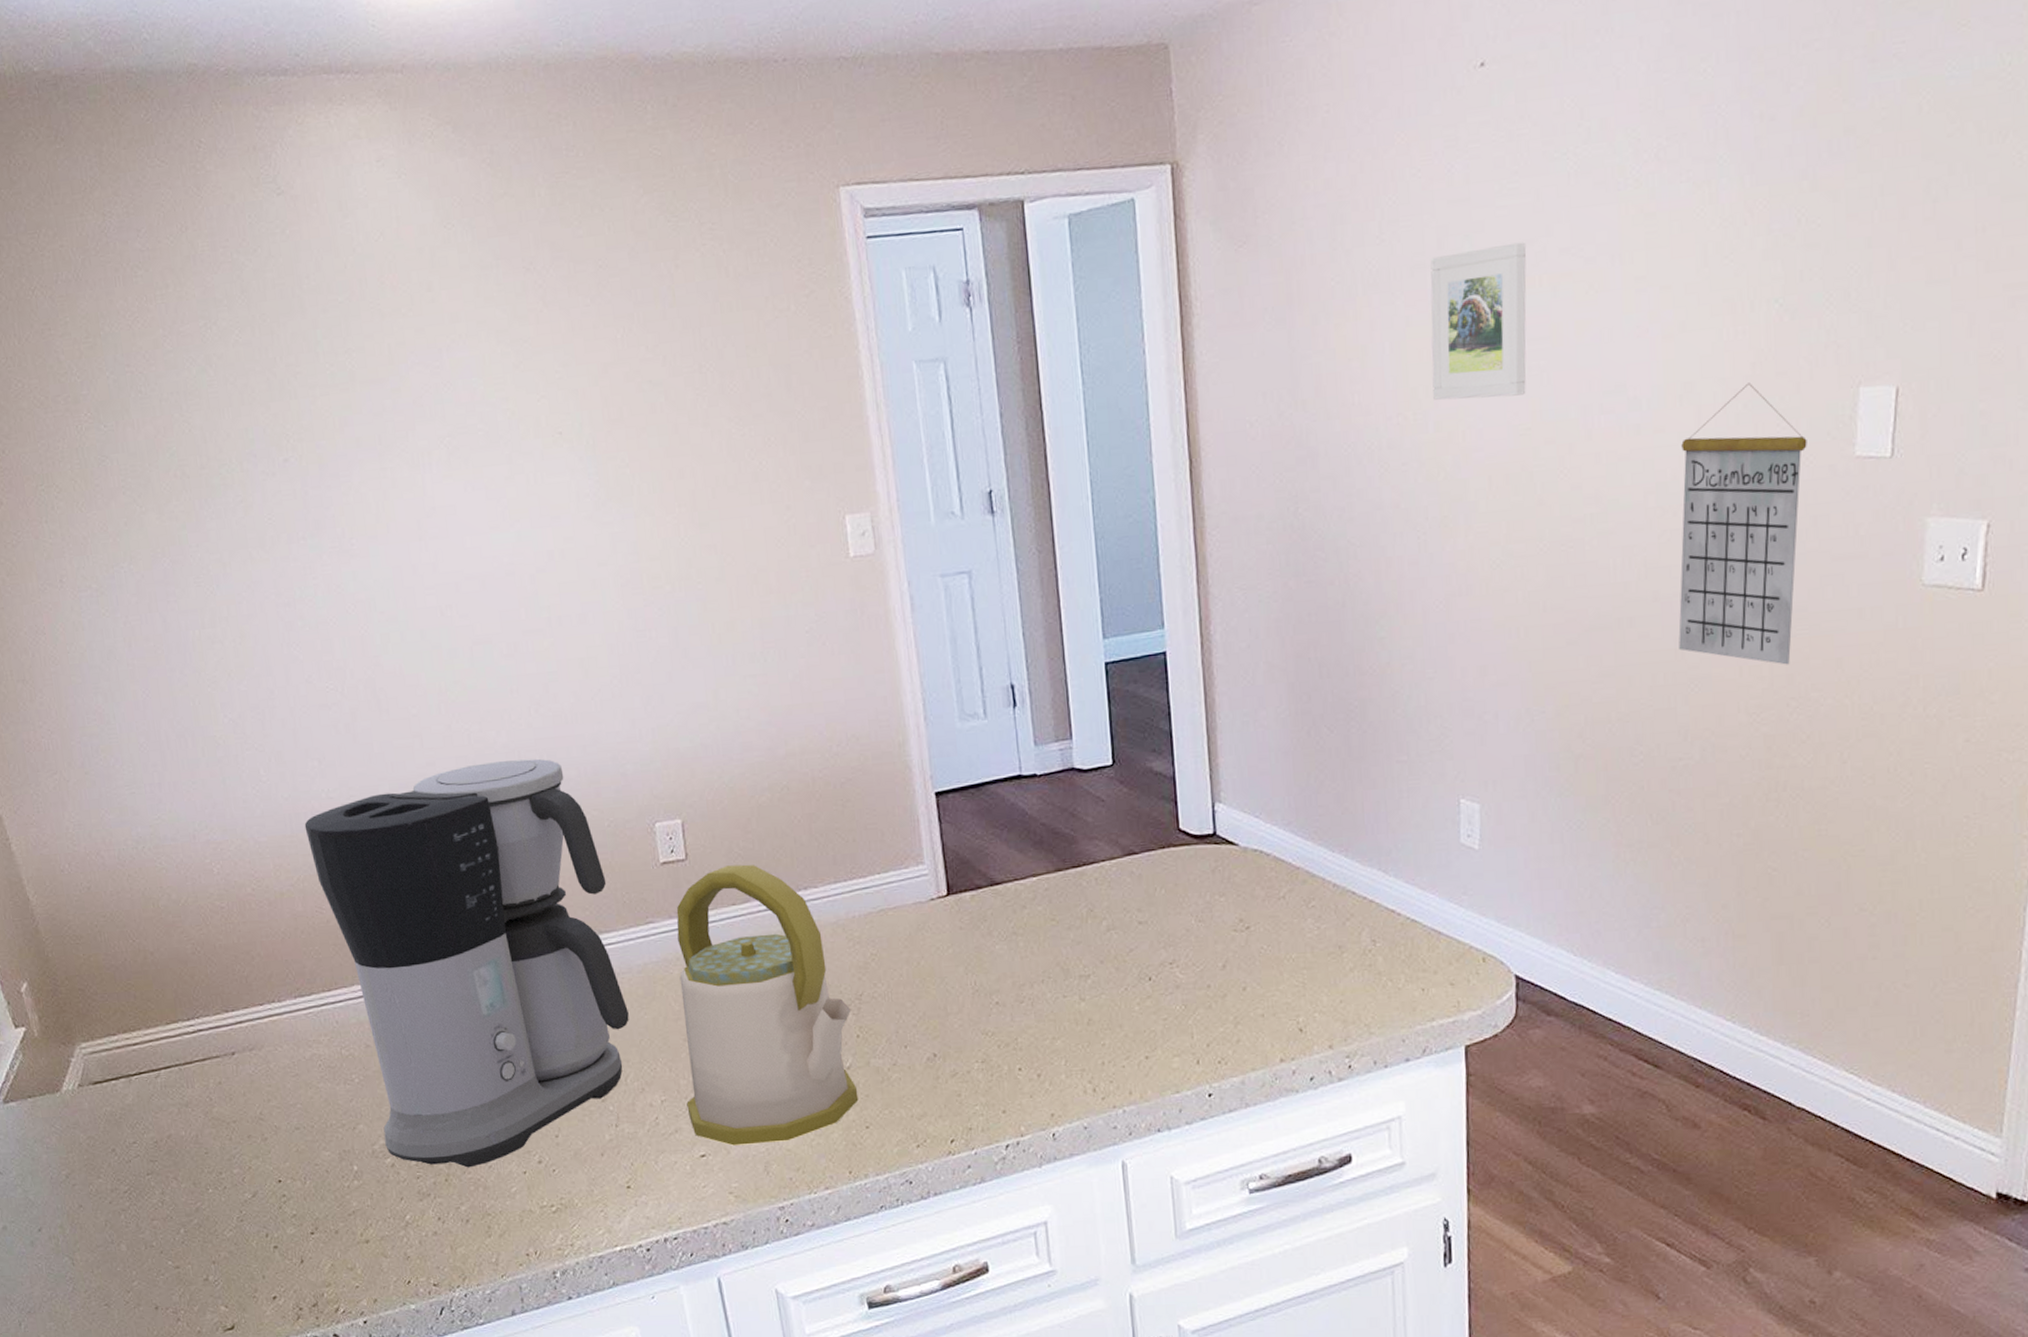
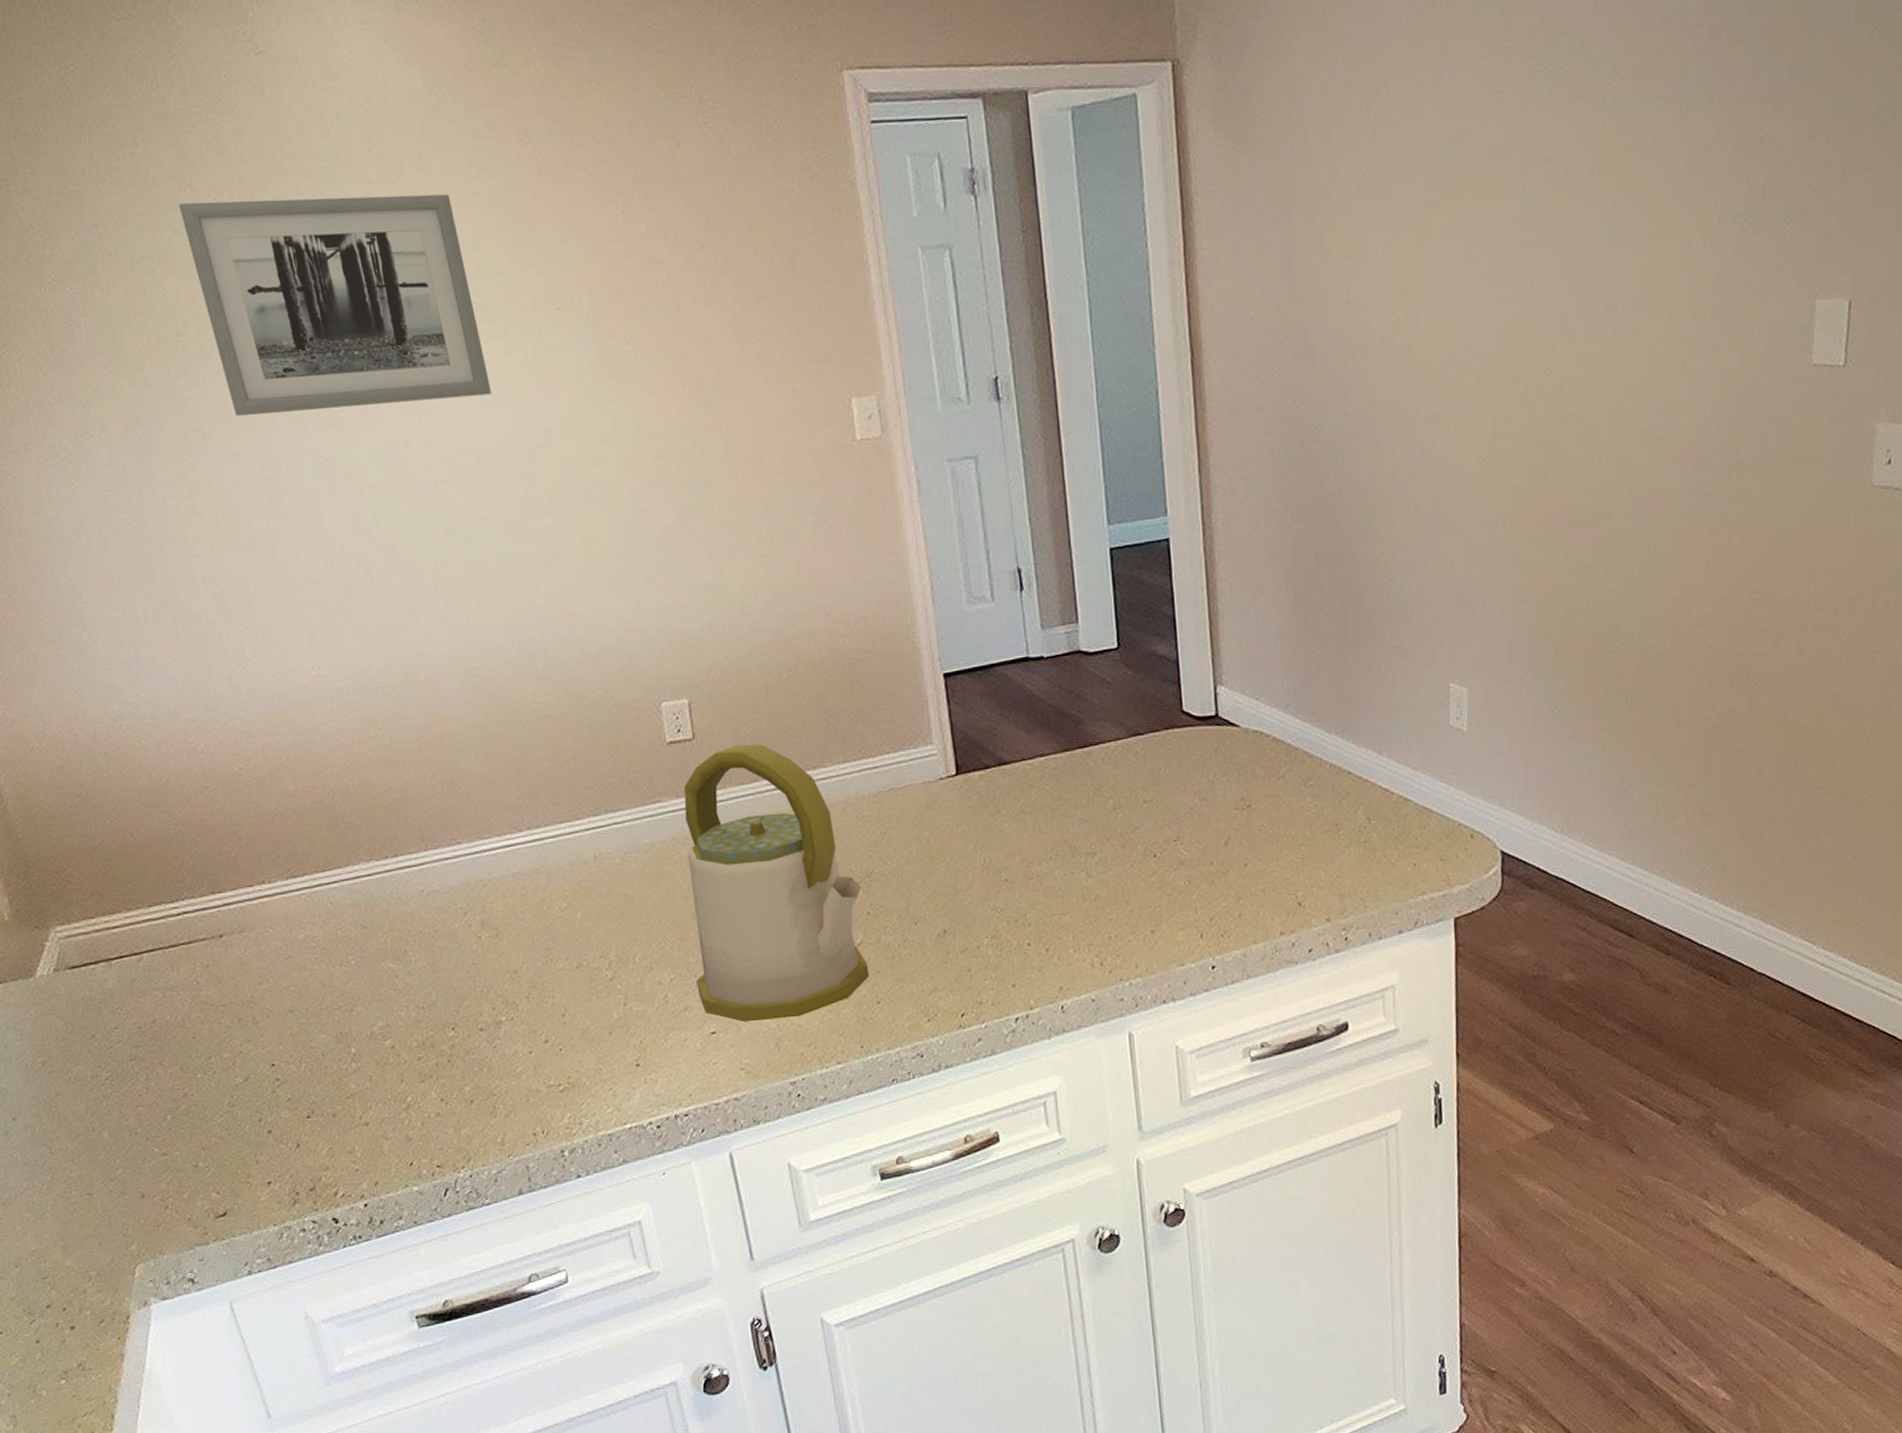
wall art: none [204,323,495,545] -> present [178,194,491,416]
coffee maker: present [304,758,629,1168] -> none [294,637,637,1049]
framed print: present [1430,242,1527,401] -> none [1421,150,1511,301]
calendar: present [1678,382,1807,665] -> none [1651,292,1769,559]

